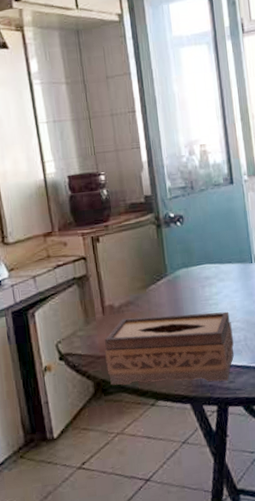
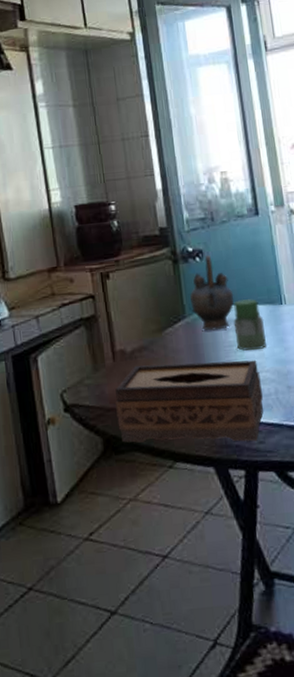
teapot: none [171,219,210,287] -> present [190,254,234,331]
jar: none [209,258,238,304] -> present [233,298,266,351]

